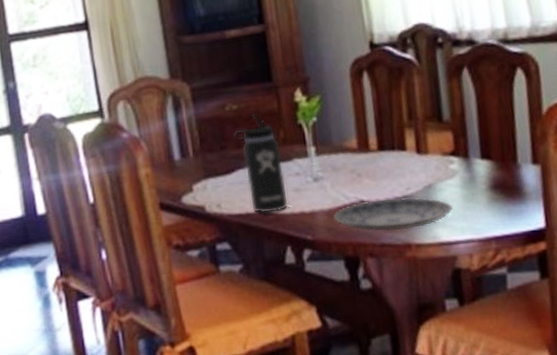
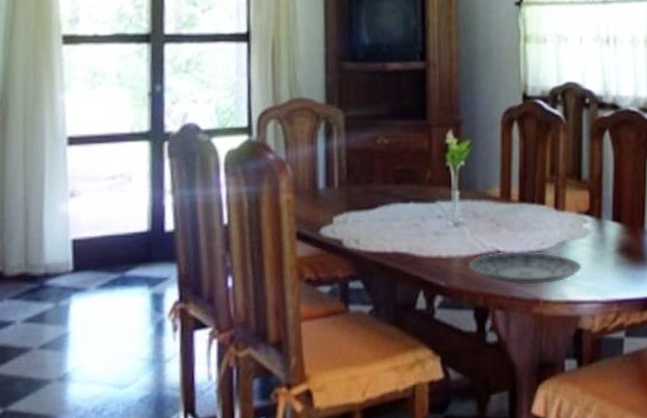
thermos bottle: present [233,113,289,214] -> none [382,150,427,254]

